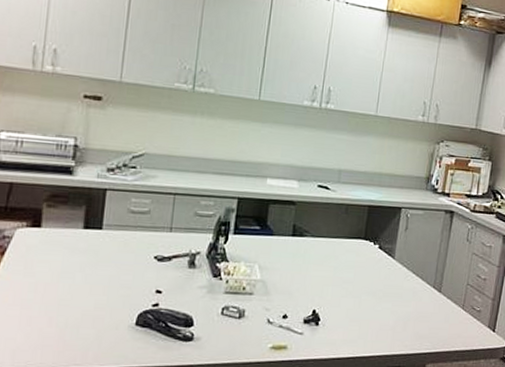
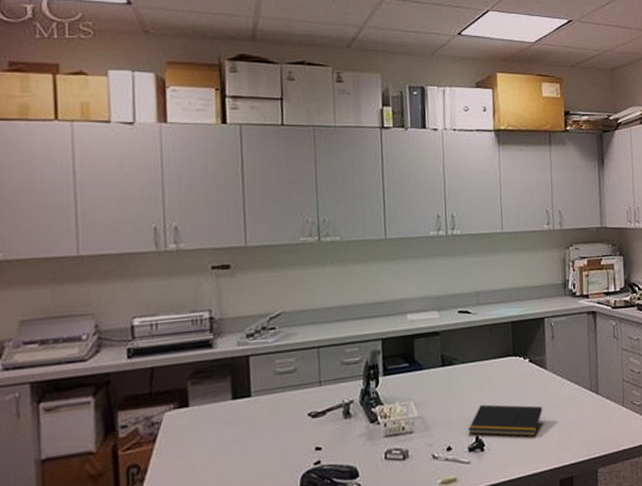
notepad: none [306,281,384,321] -> present [468,404,543,437]

